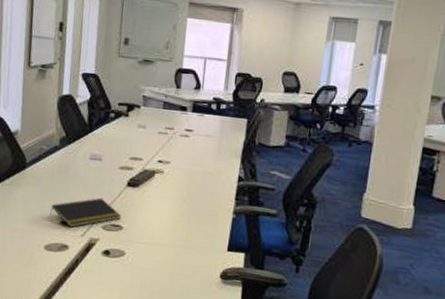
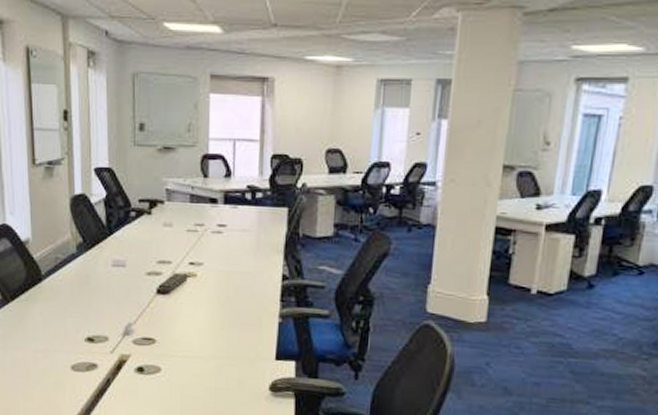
notepad: present [49,197,122,228] -> none [73,308,153,344]

